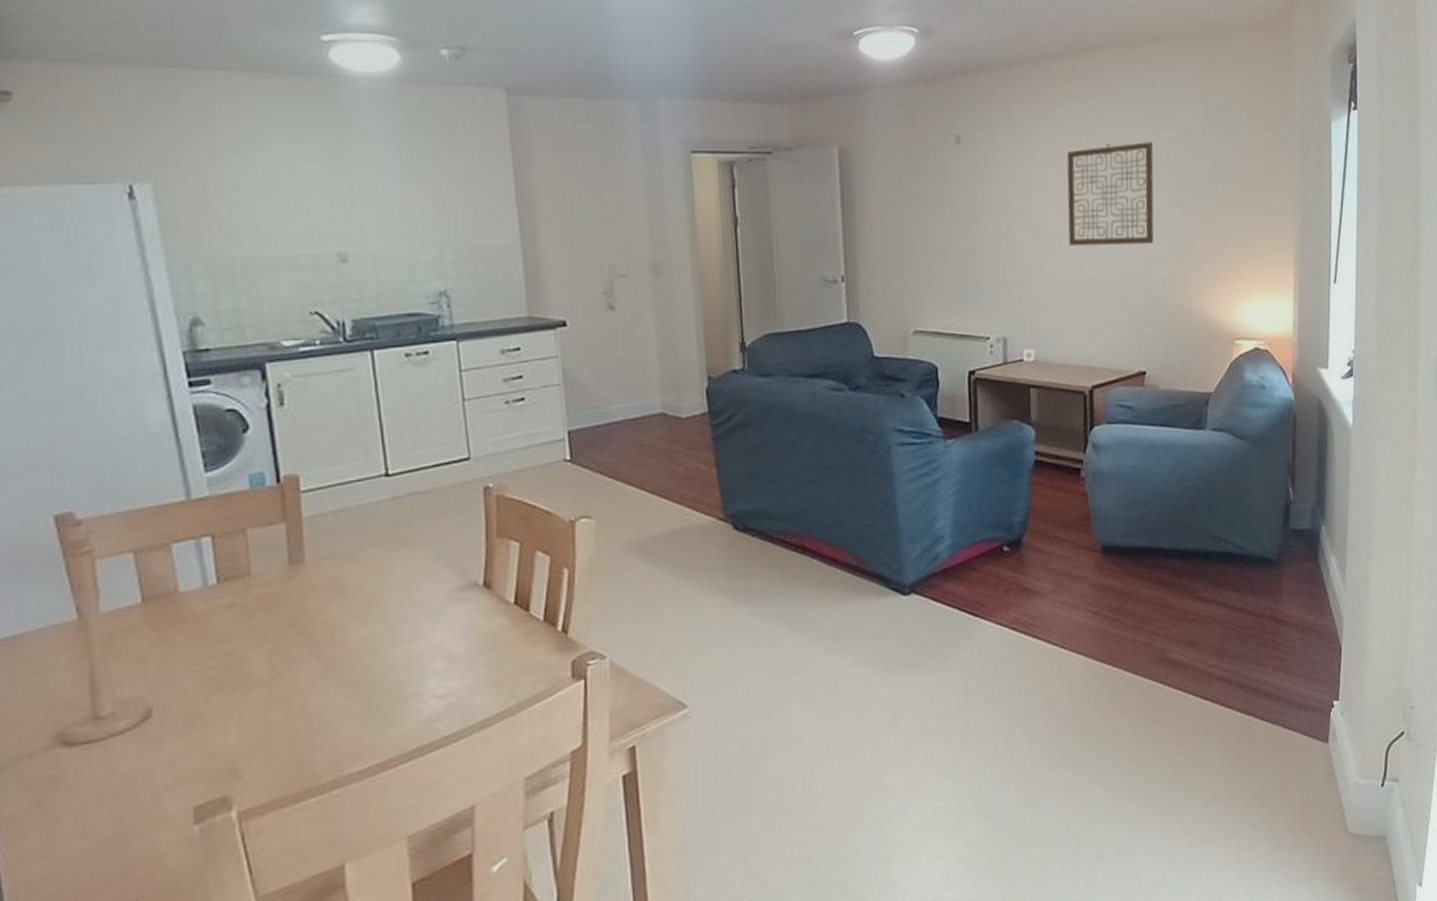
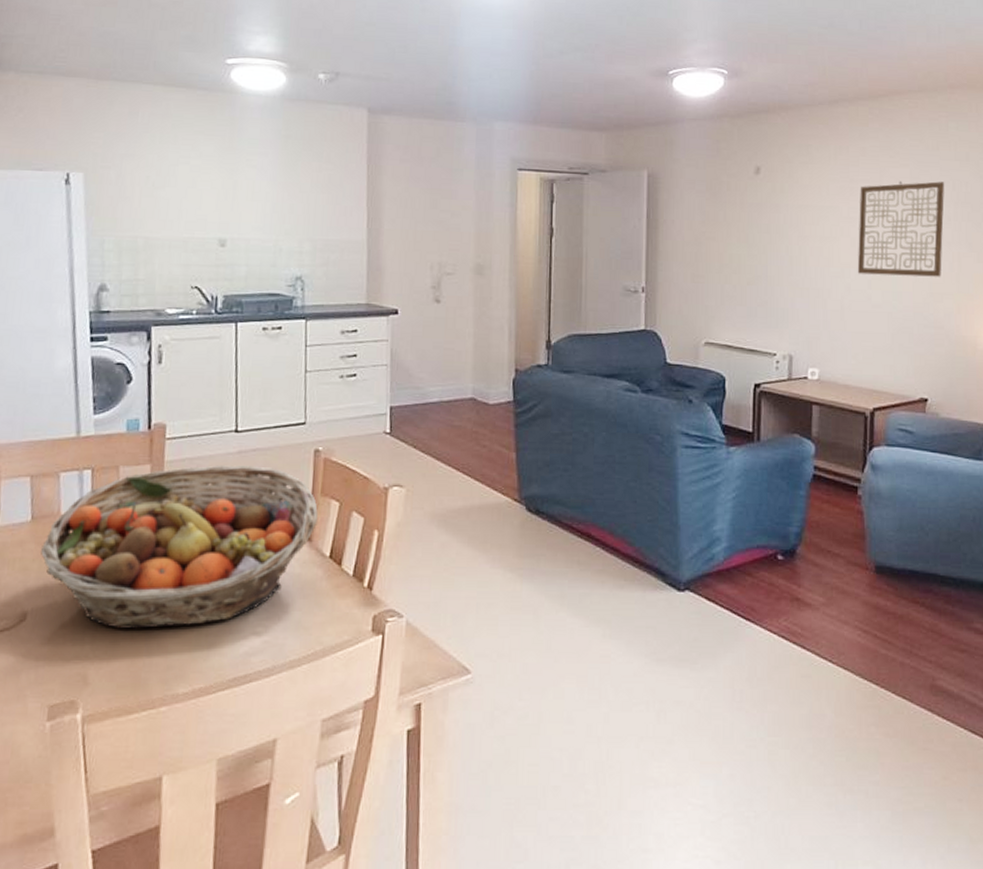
fruit basket: none [160,512,496,712] -> present [41,465,318,629]

